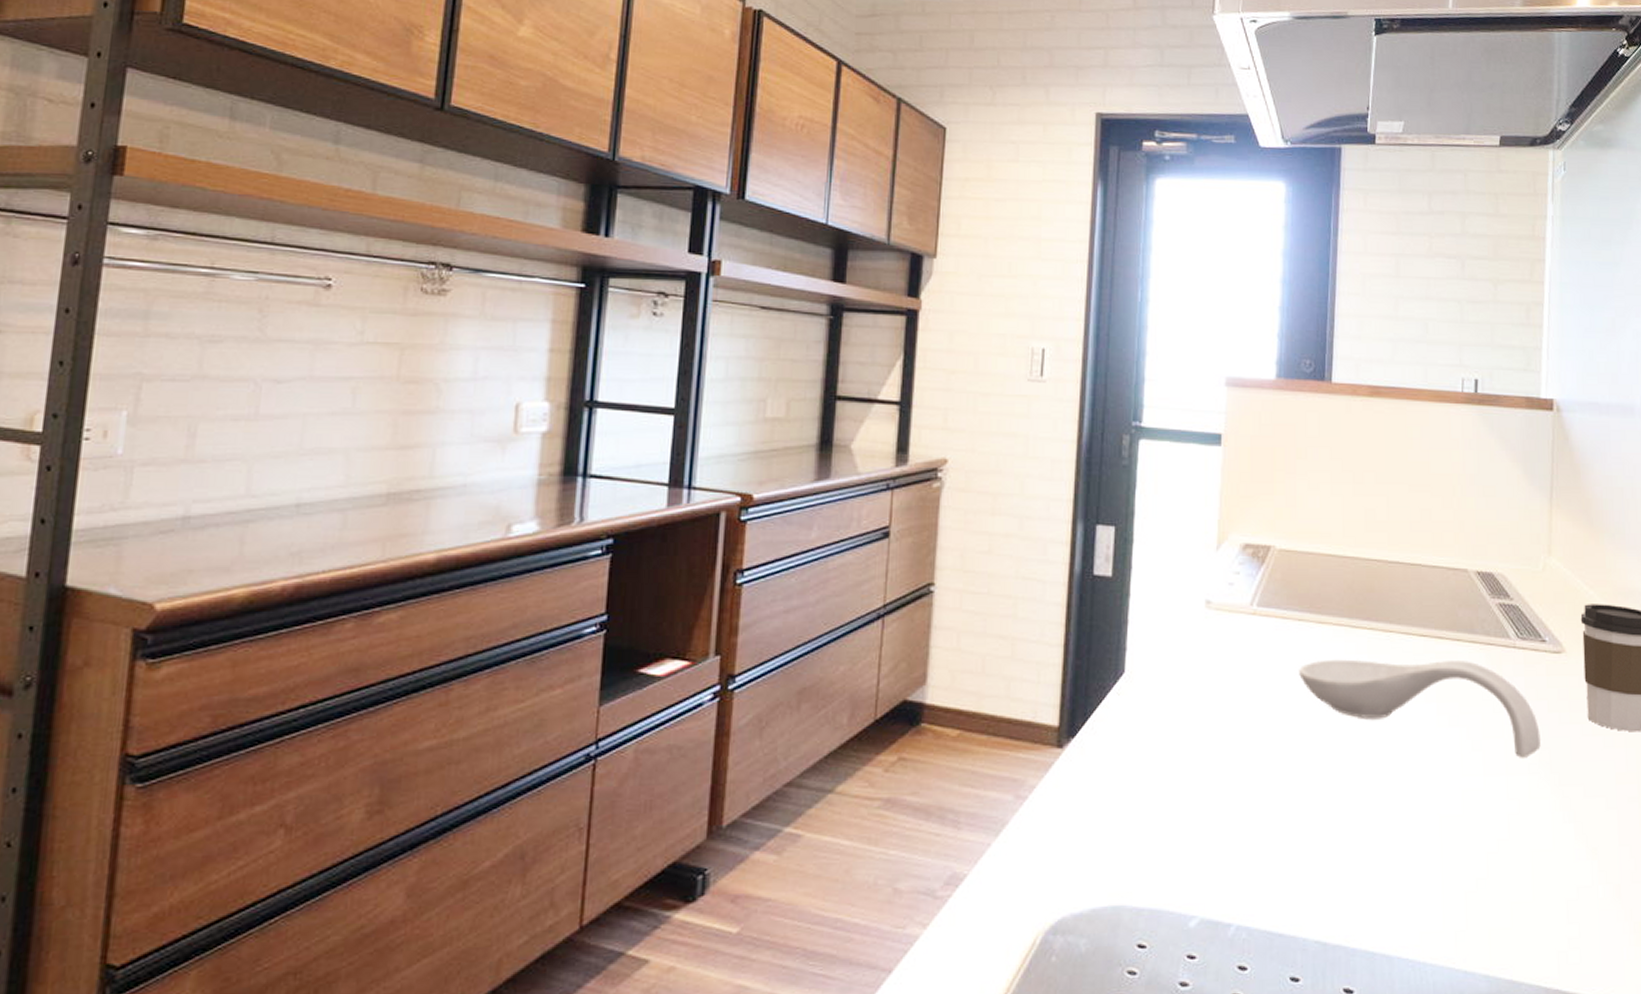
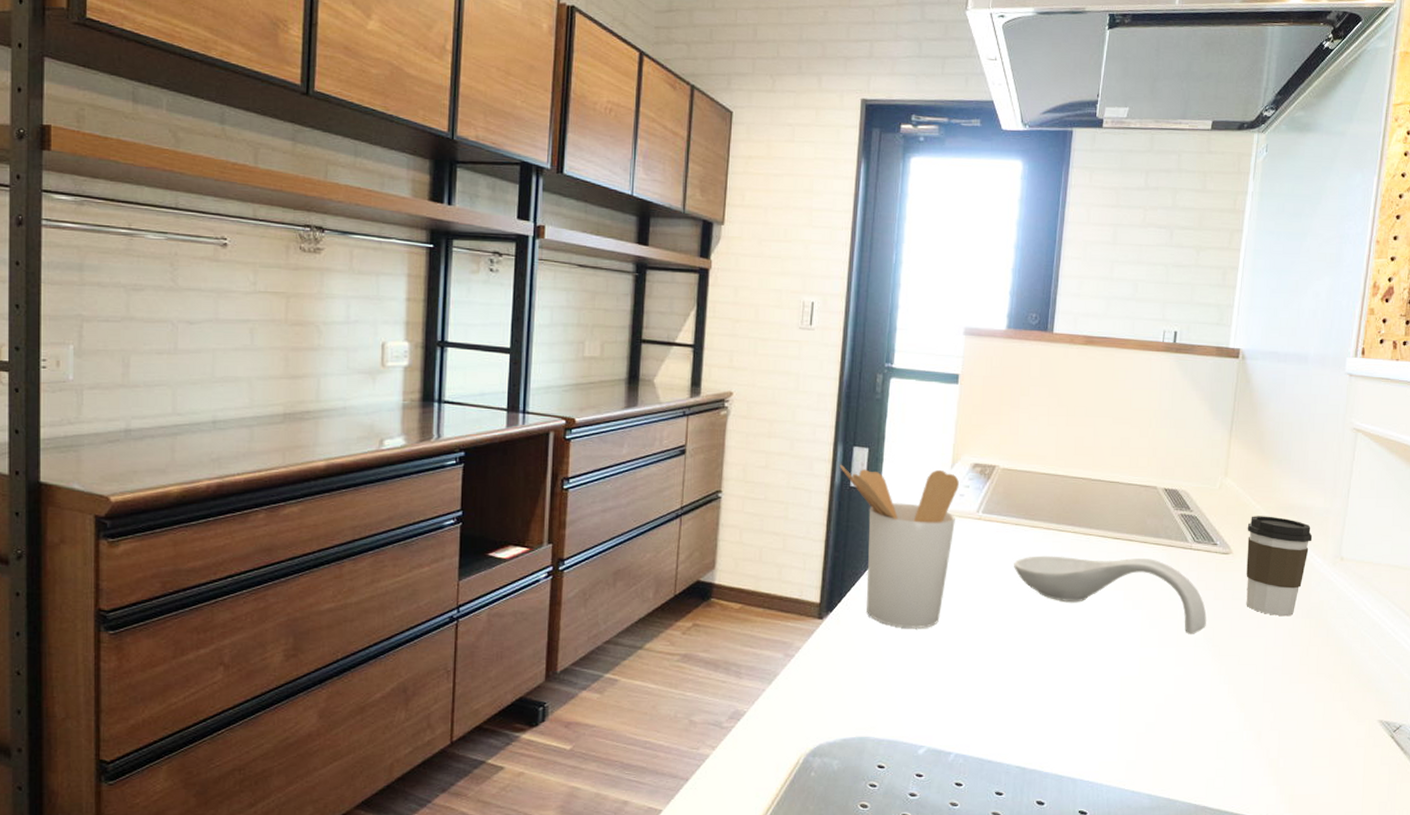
utensil holder: none [1080,547,1227,757] -> present [839,464,959,628]

